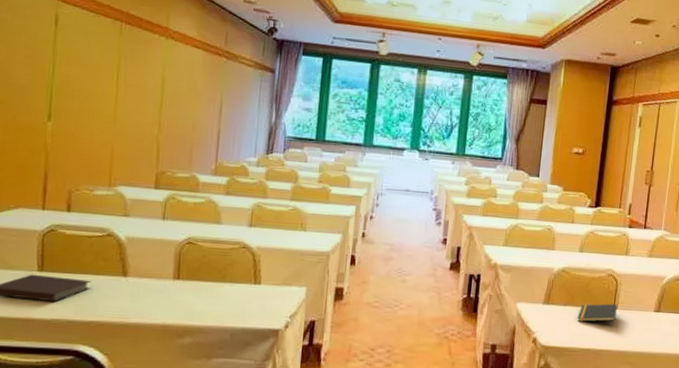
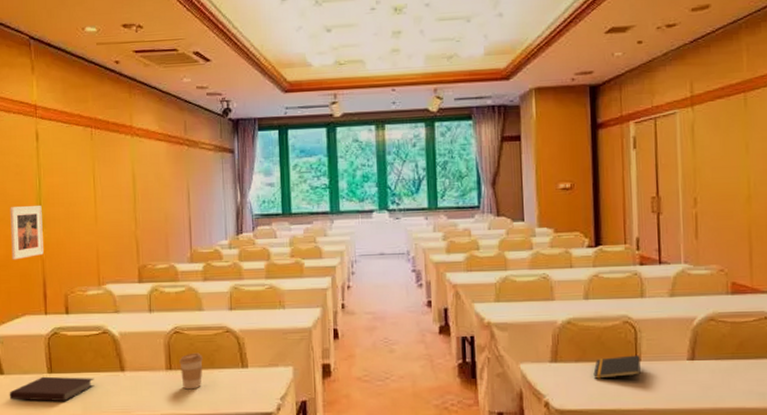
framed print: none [9,91,53,148] -> present [10,206,44,260]
coffee cup: none [189,265,215,301] -> present [179,352,203,390]

